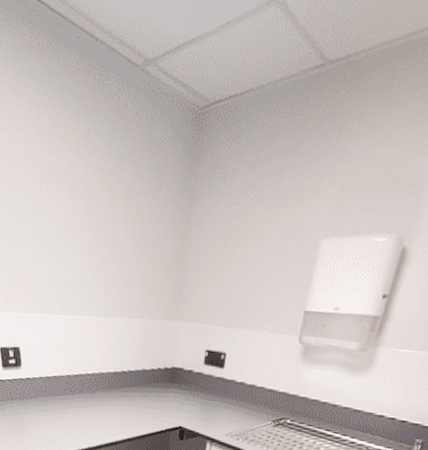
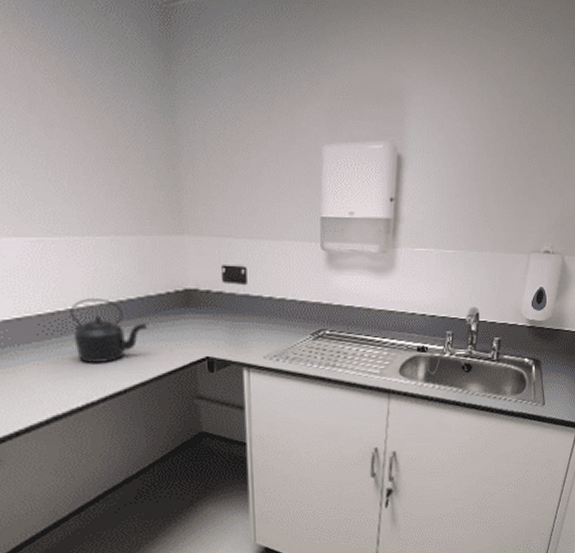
kettle: none [87,367,140,419] -> present [70,298,148,363]

